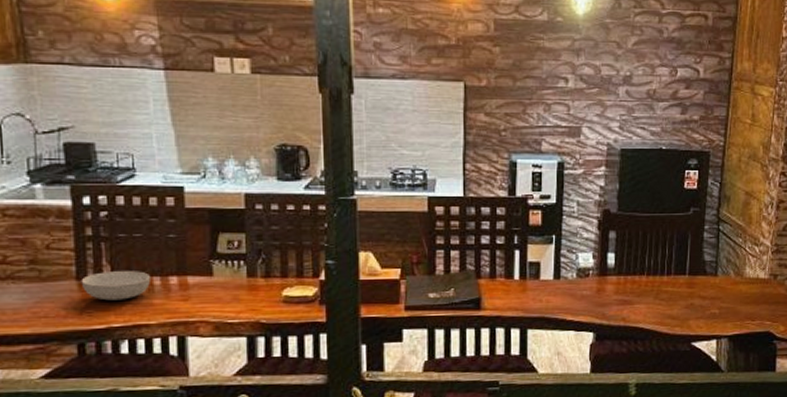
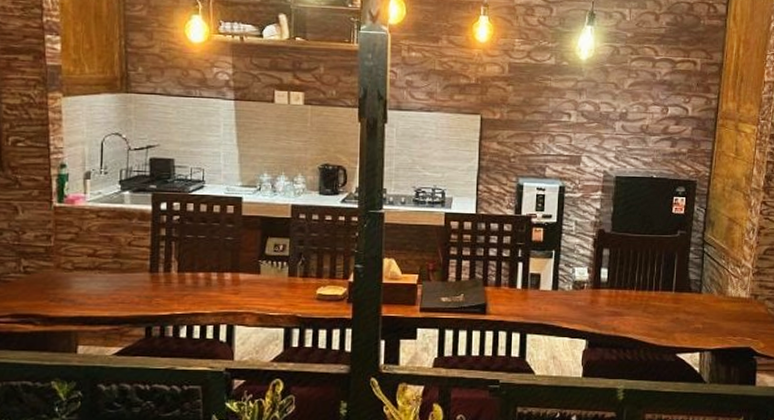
serving bowl: present [81,271,151,301] -> none [153,266,210,291]

